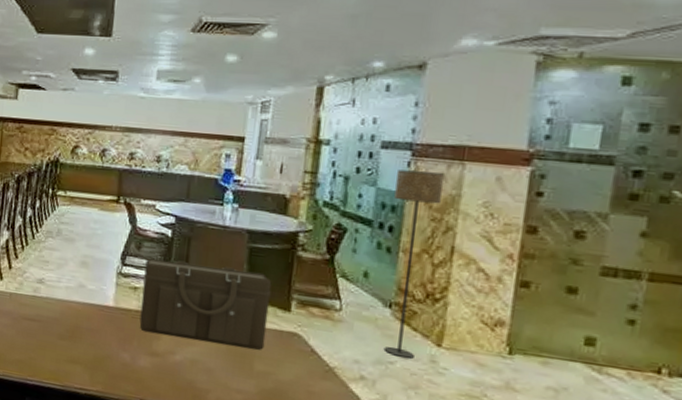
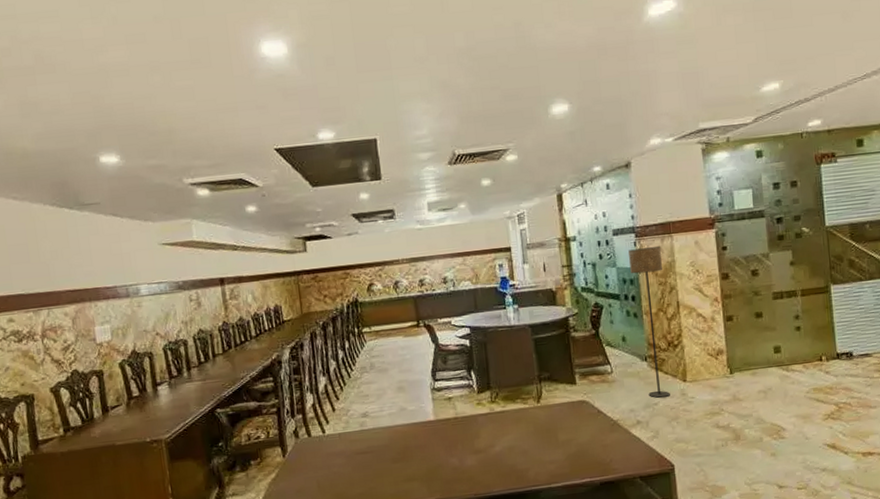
briefcase: present [139,259,272,350] -> none [453,358,563,435]

